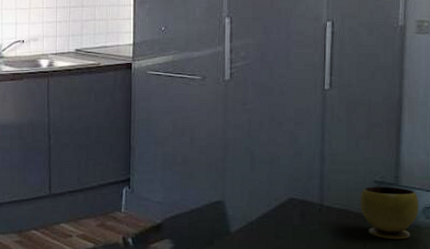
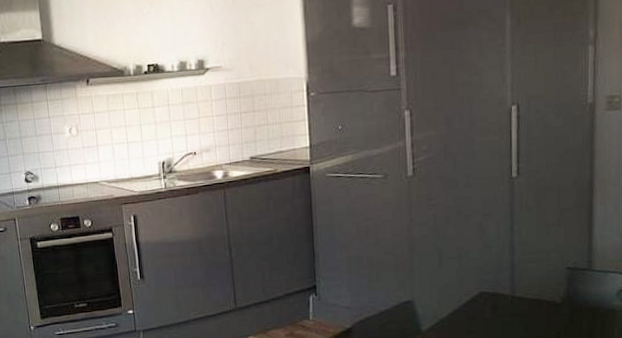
bowl: present [360,186,419,240] -> none [552,272,613,326]

